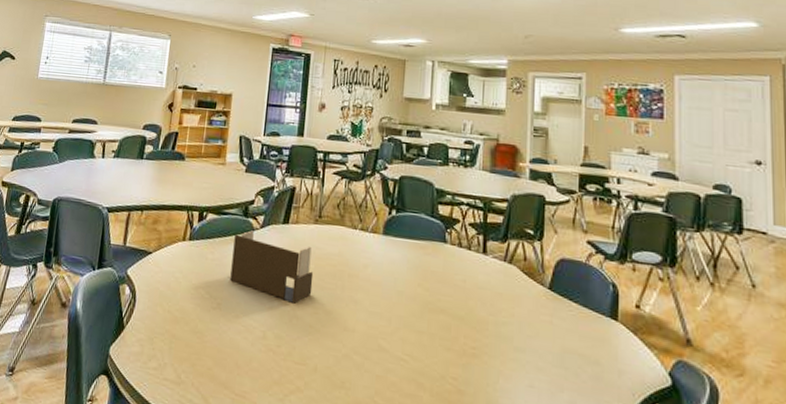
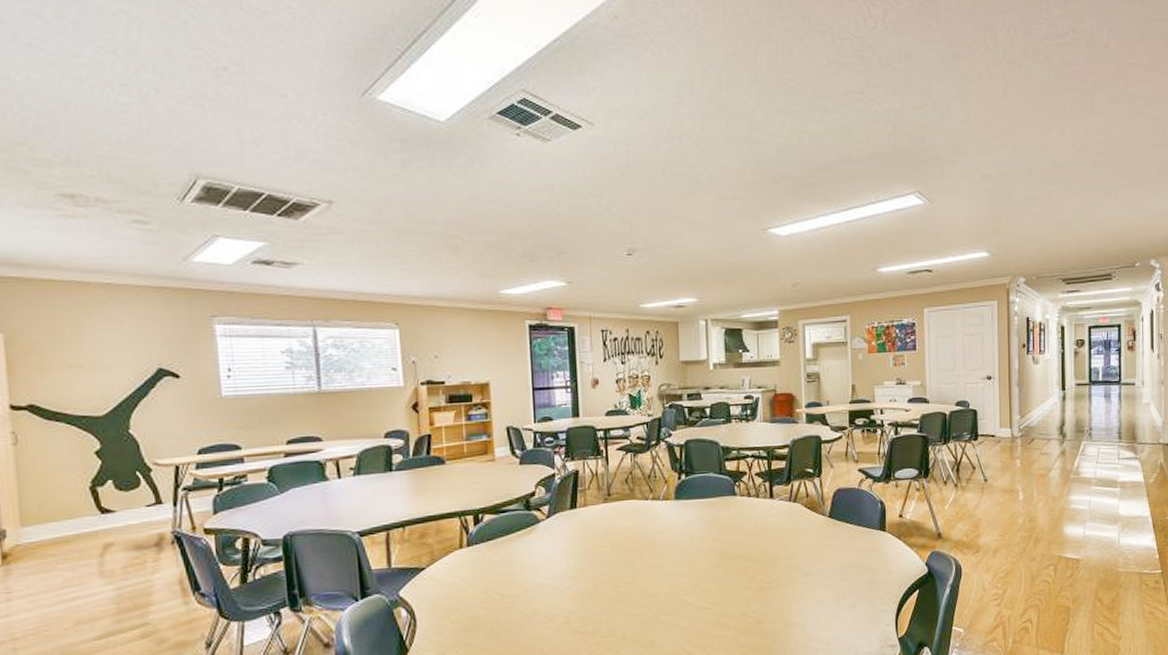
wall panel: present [230,230,314,304] -> none [519,522,611,584]

